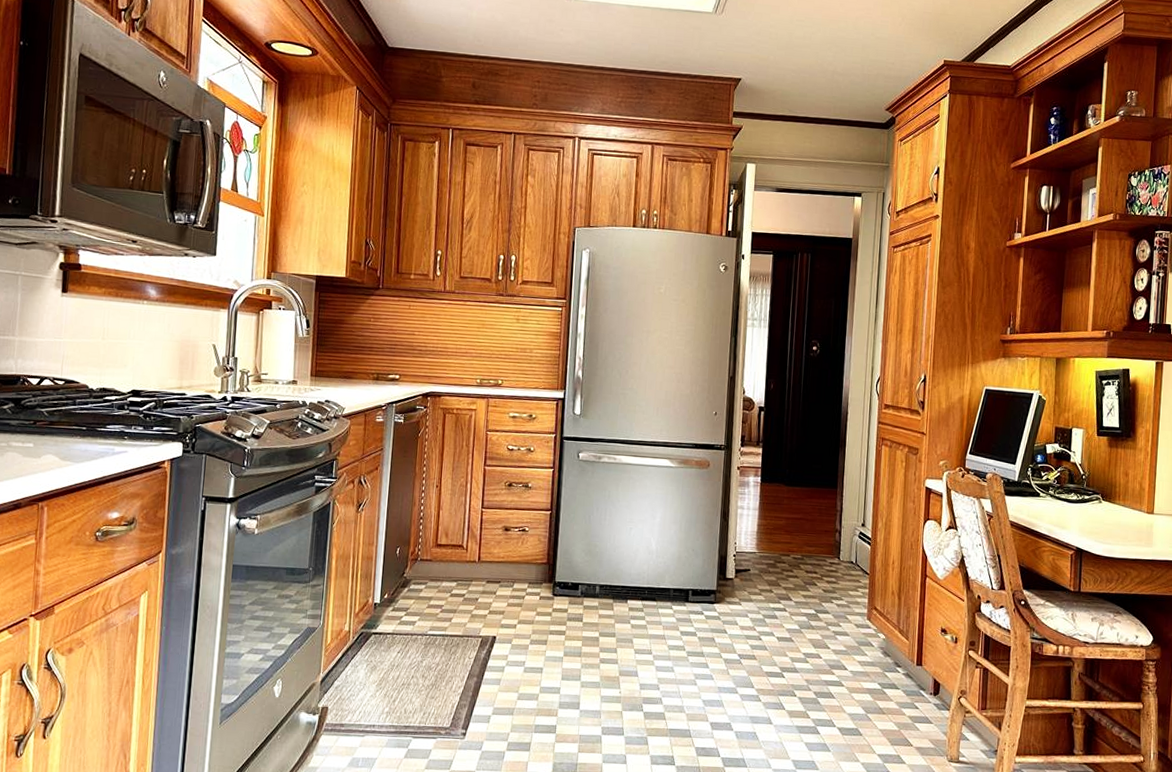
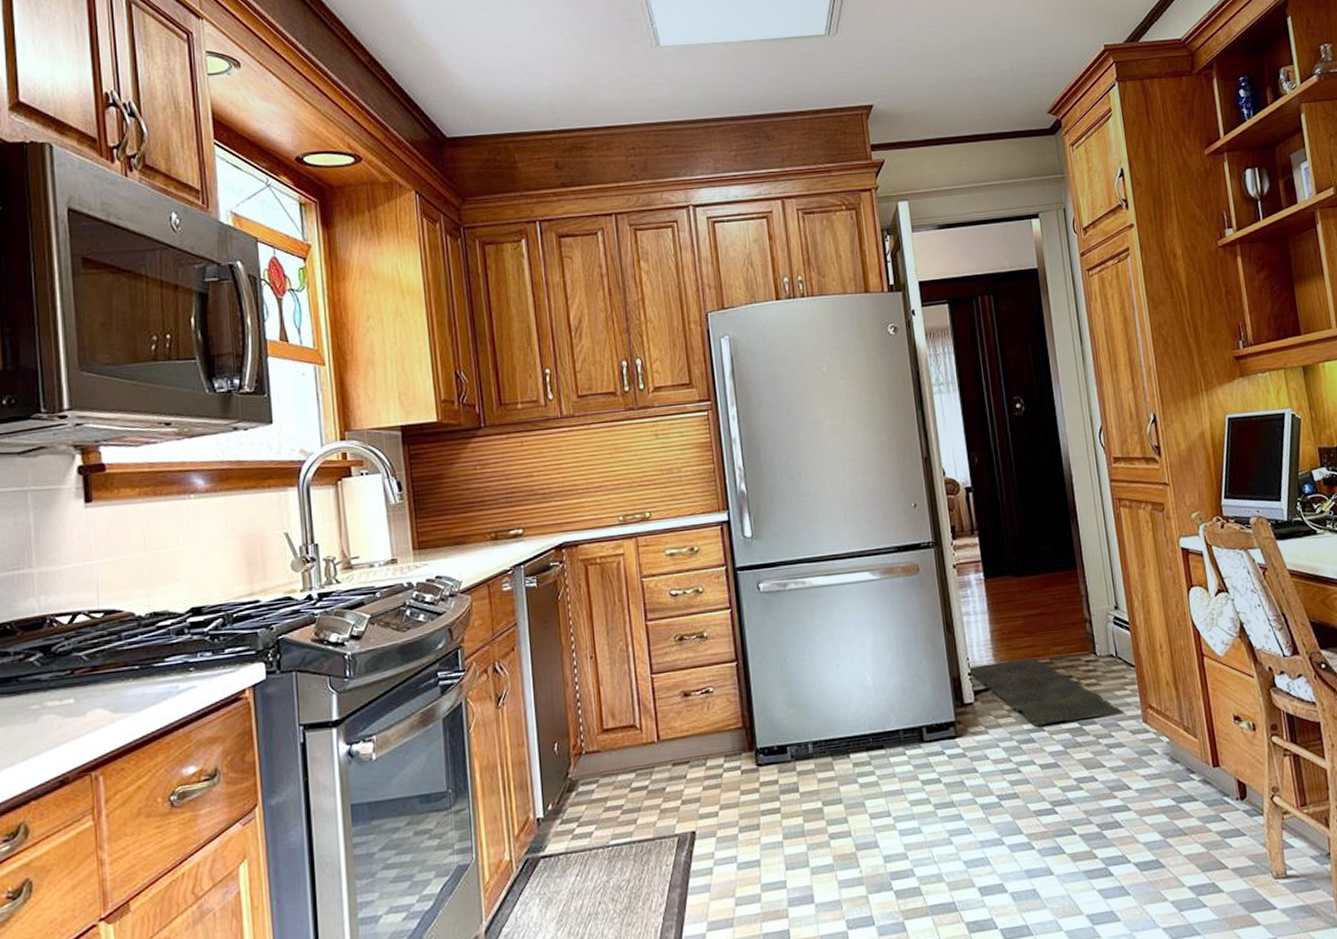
rug: none [734,549,853,609] -> present [967,657,1124,727]

